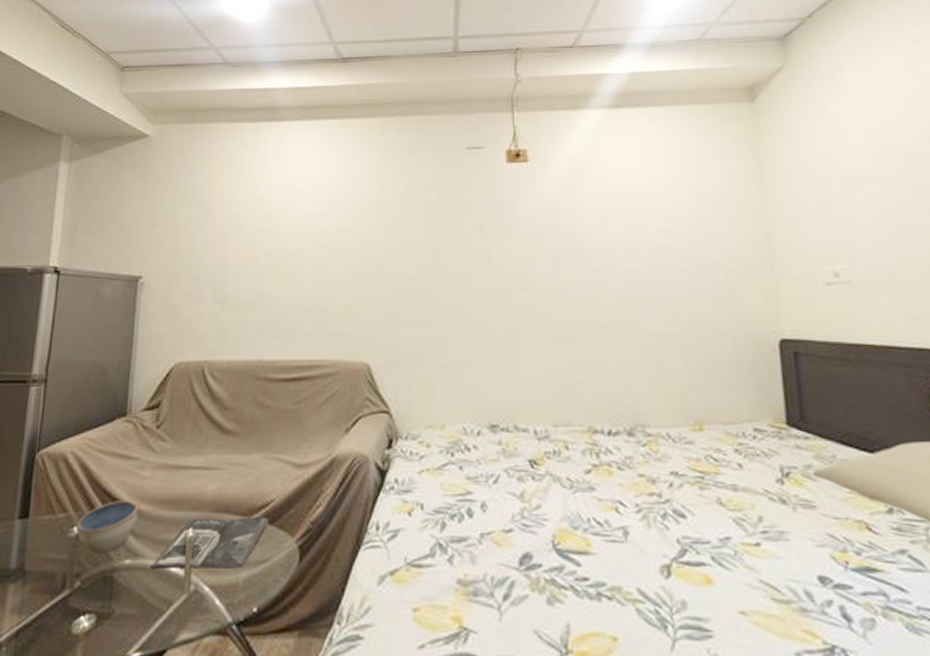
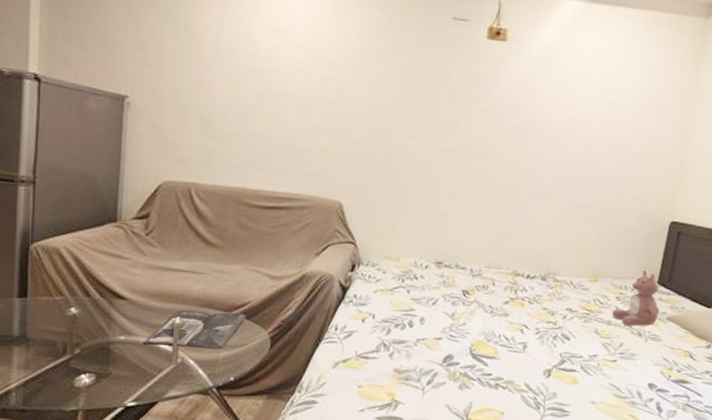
bowl: present [76,499,139,552] -> none [73,290,131,329]
stuffed animal: none [734,407,802,491] -> present [611,269,660,327]

